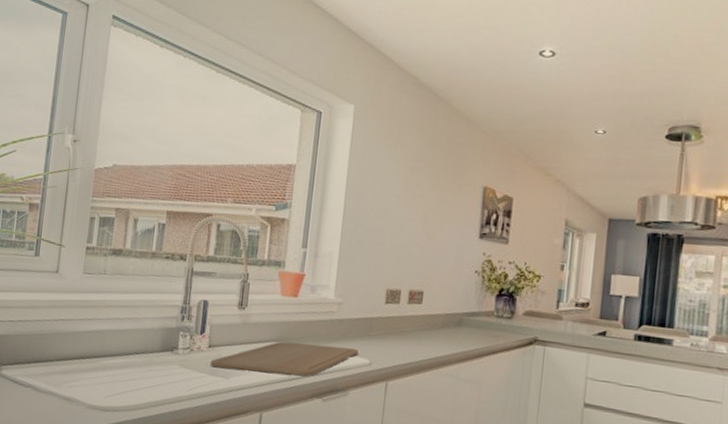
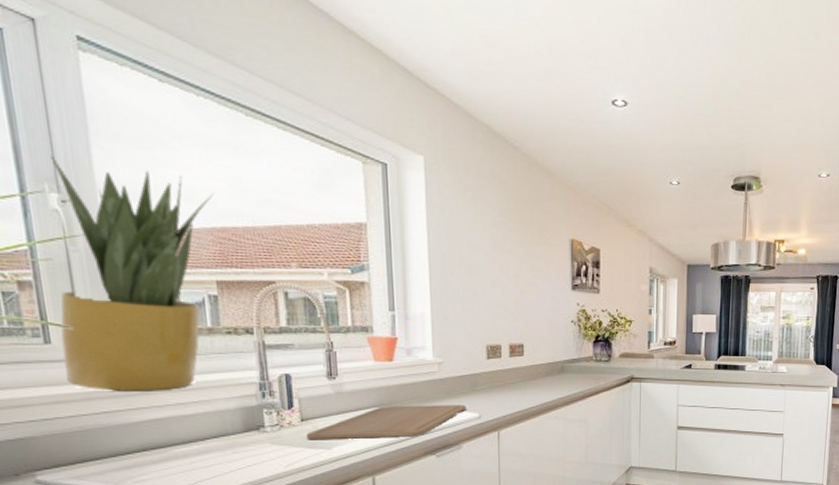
planter: none [43,105,180,305] -> present [50,155,214,391]

